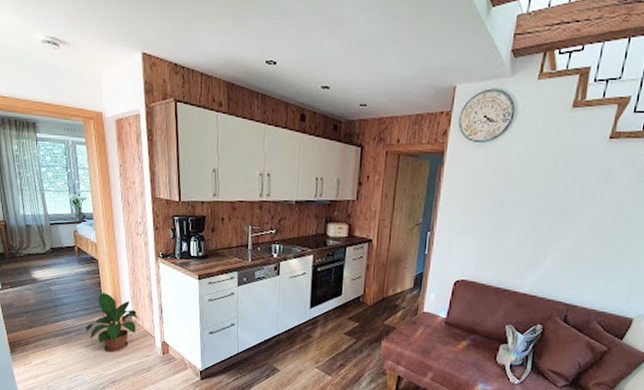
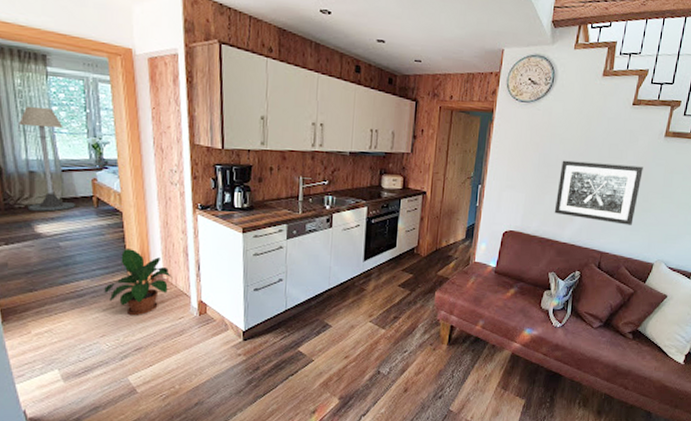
floor lamp: none [17,168,61,260] -> present [18,105,75,211]
wall art: none [512,203,622,275] -> present [554,160,643,225]

